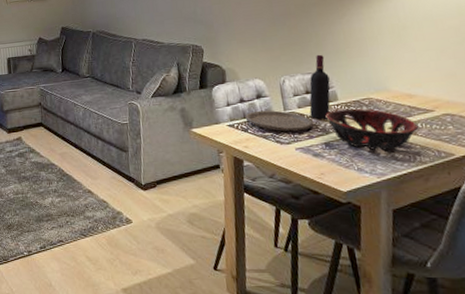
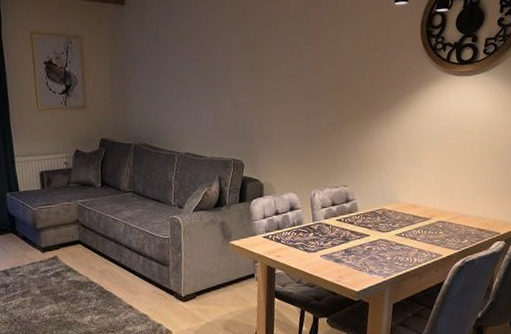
plate: present [245,110,313,132] -> none [279,221,336,241]
wine bottle: present [309,54,330,120] -> none [334,169,353,229]
decorative bowl: present [325,108,419,151] -> none [347,218,418,254]

